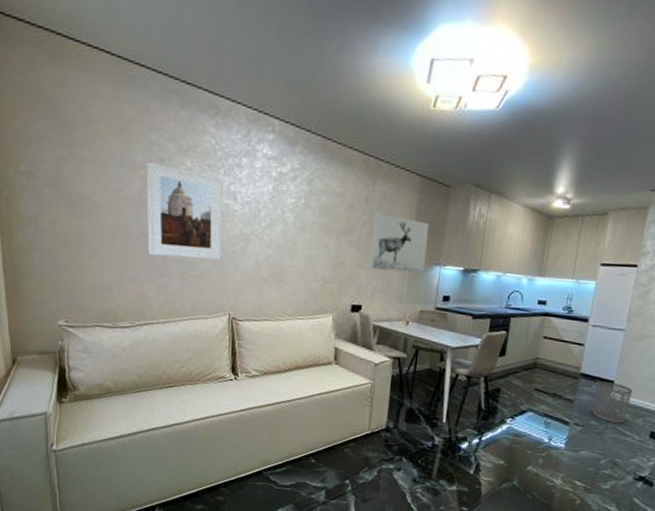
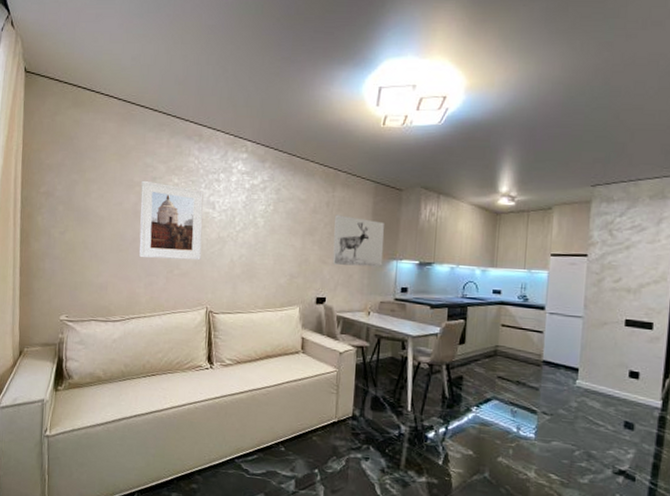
waste bin: present [592,381,632,423] -> none [559,368,599,412]

